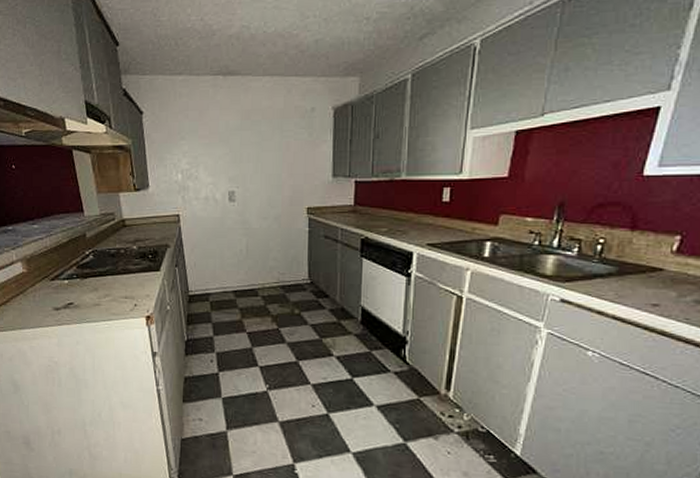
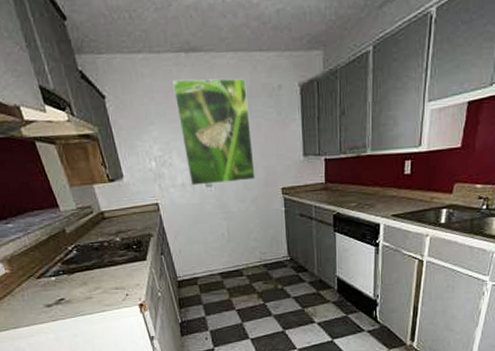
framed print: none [208,99,281,200] -> present [172,78,255,186]

